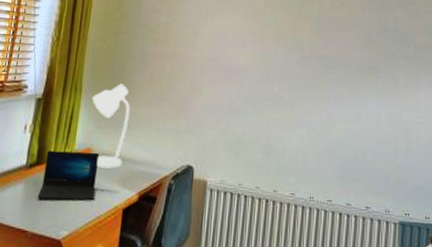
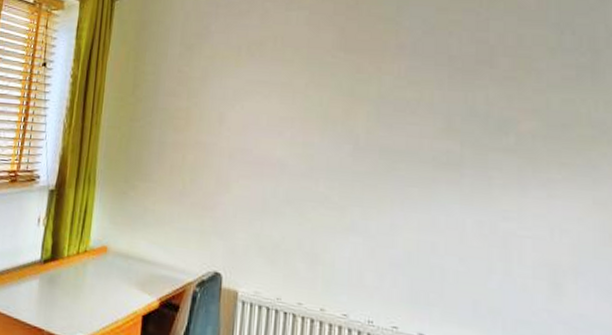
laptop: present [37,150,100,201] -> none [52,246,116,303]
desk lamp: present [92,83,131,168] -> none [107,176,149,270]

